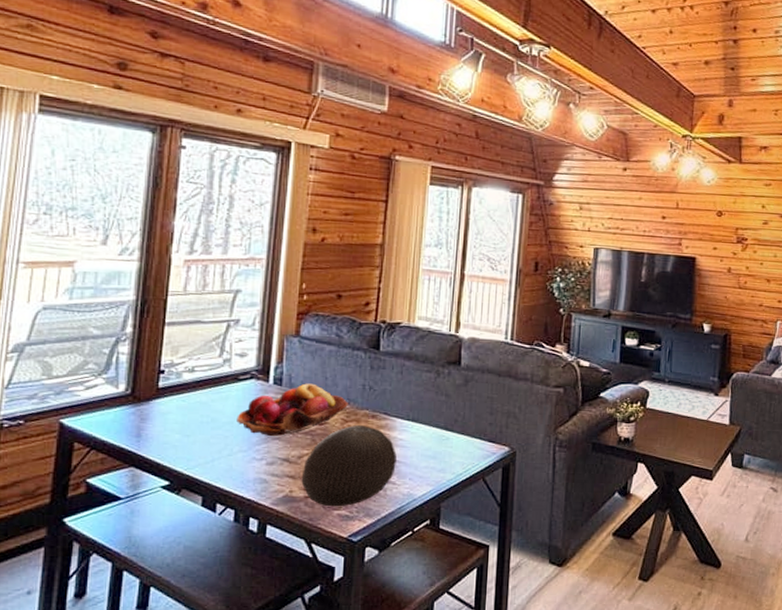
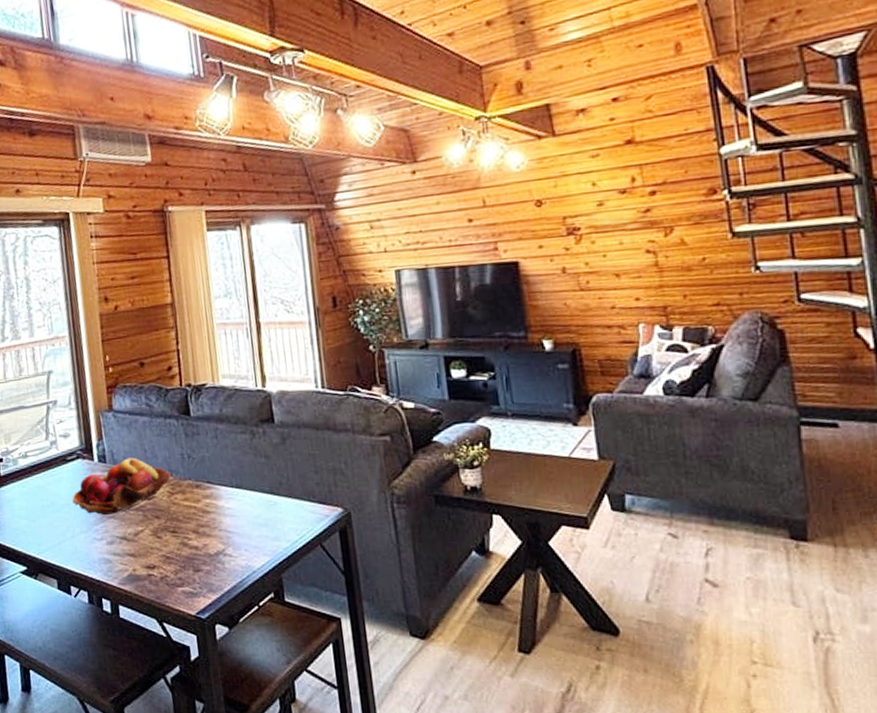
decorative ball: present [301,425,397,507] -> none [141,496,229,584]

